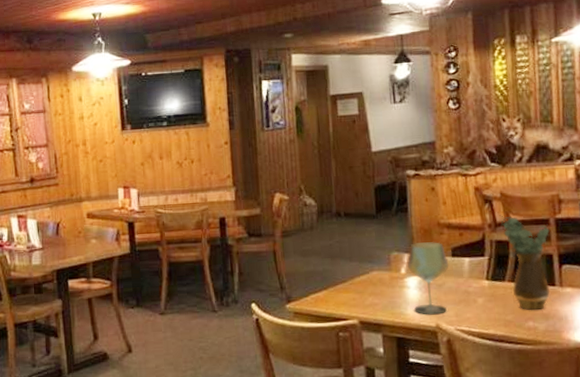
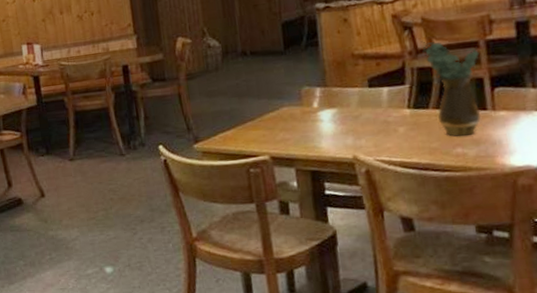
wine glass: present [407,242,449,315] -> none [319,73,366,148]

